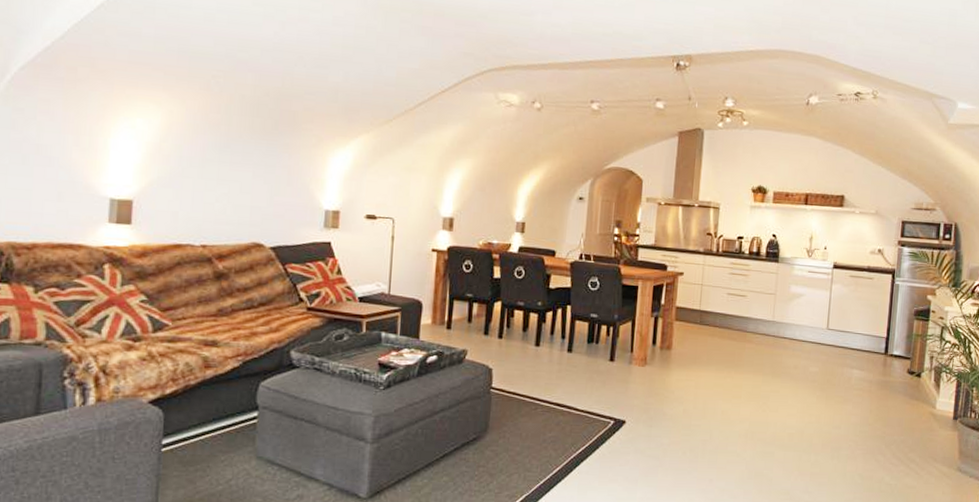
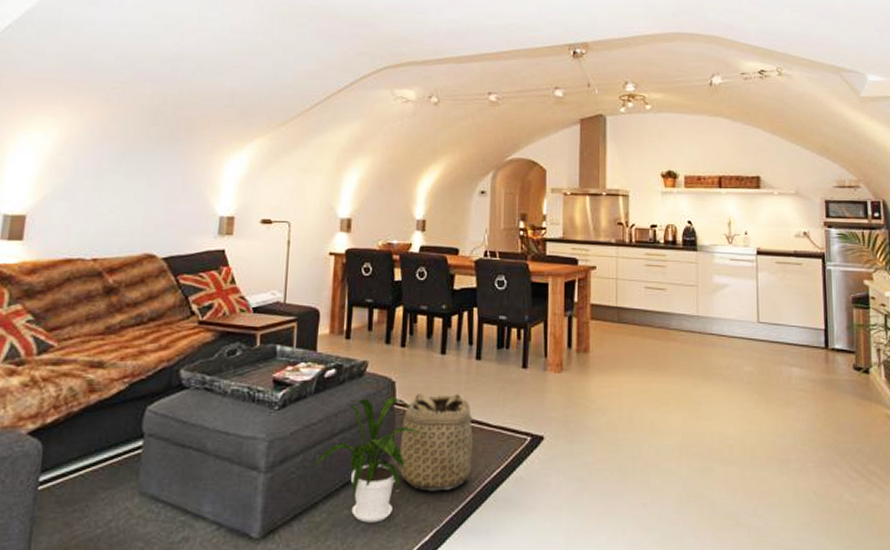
house plant: none [414,381,517,488] -> present [311,396,423,523]
basket: none [487,380,566,464] -> present [392,394,479,491]

